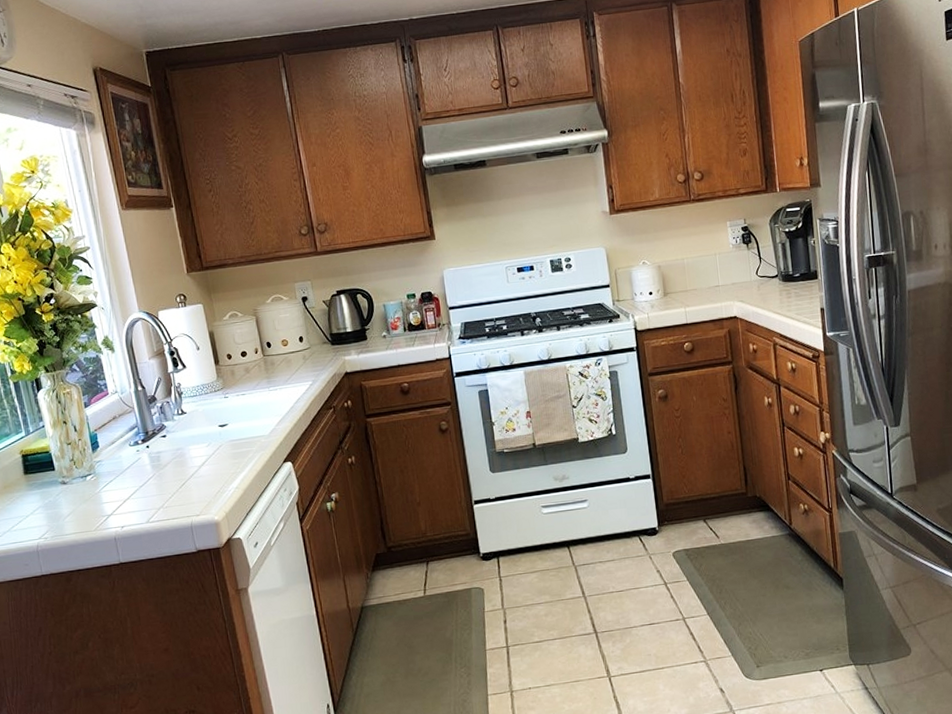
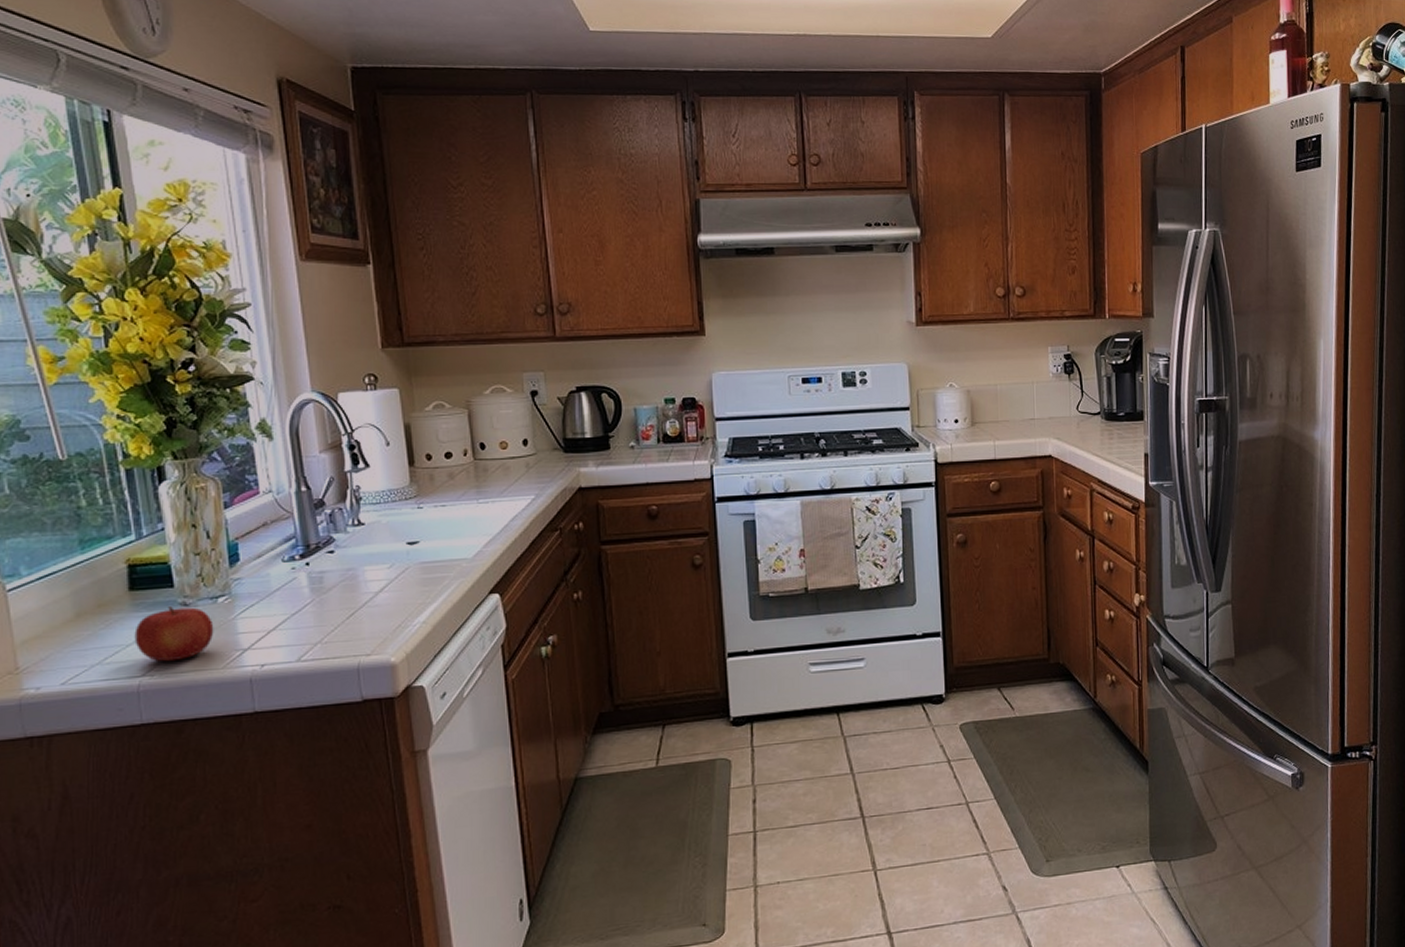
fruit: none [31,485,86,528] -> present [134,607,214,662]

